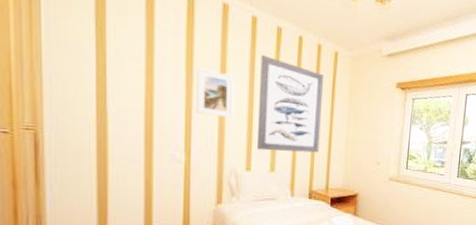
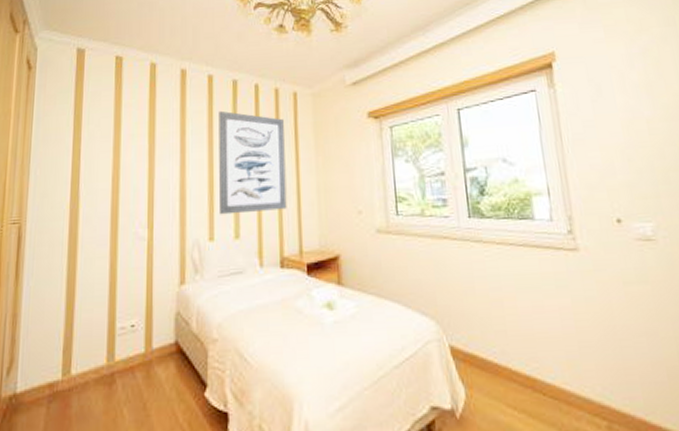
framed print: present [196,67,235,118] -> none [158,136,194,184]

